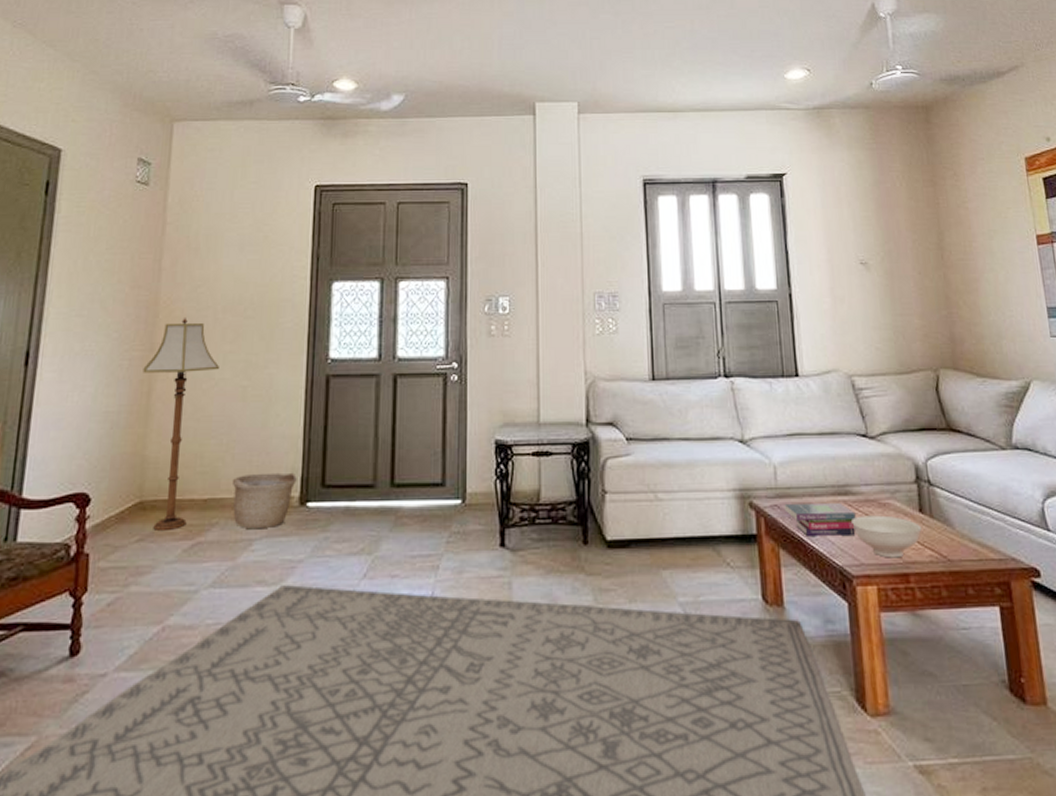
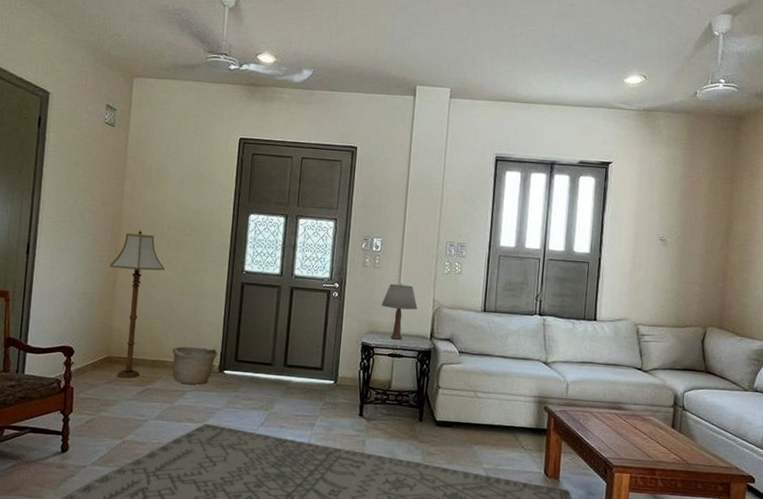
table lamp: none [516,352,565,431] -> present [381,282,418,340]
books: present [784,503,856,537] -> none [570,410,623,439]
decorative bowl: present [852,515,922,558] -> none [619,425,671,458]

